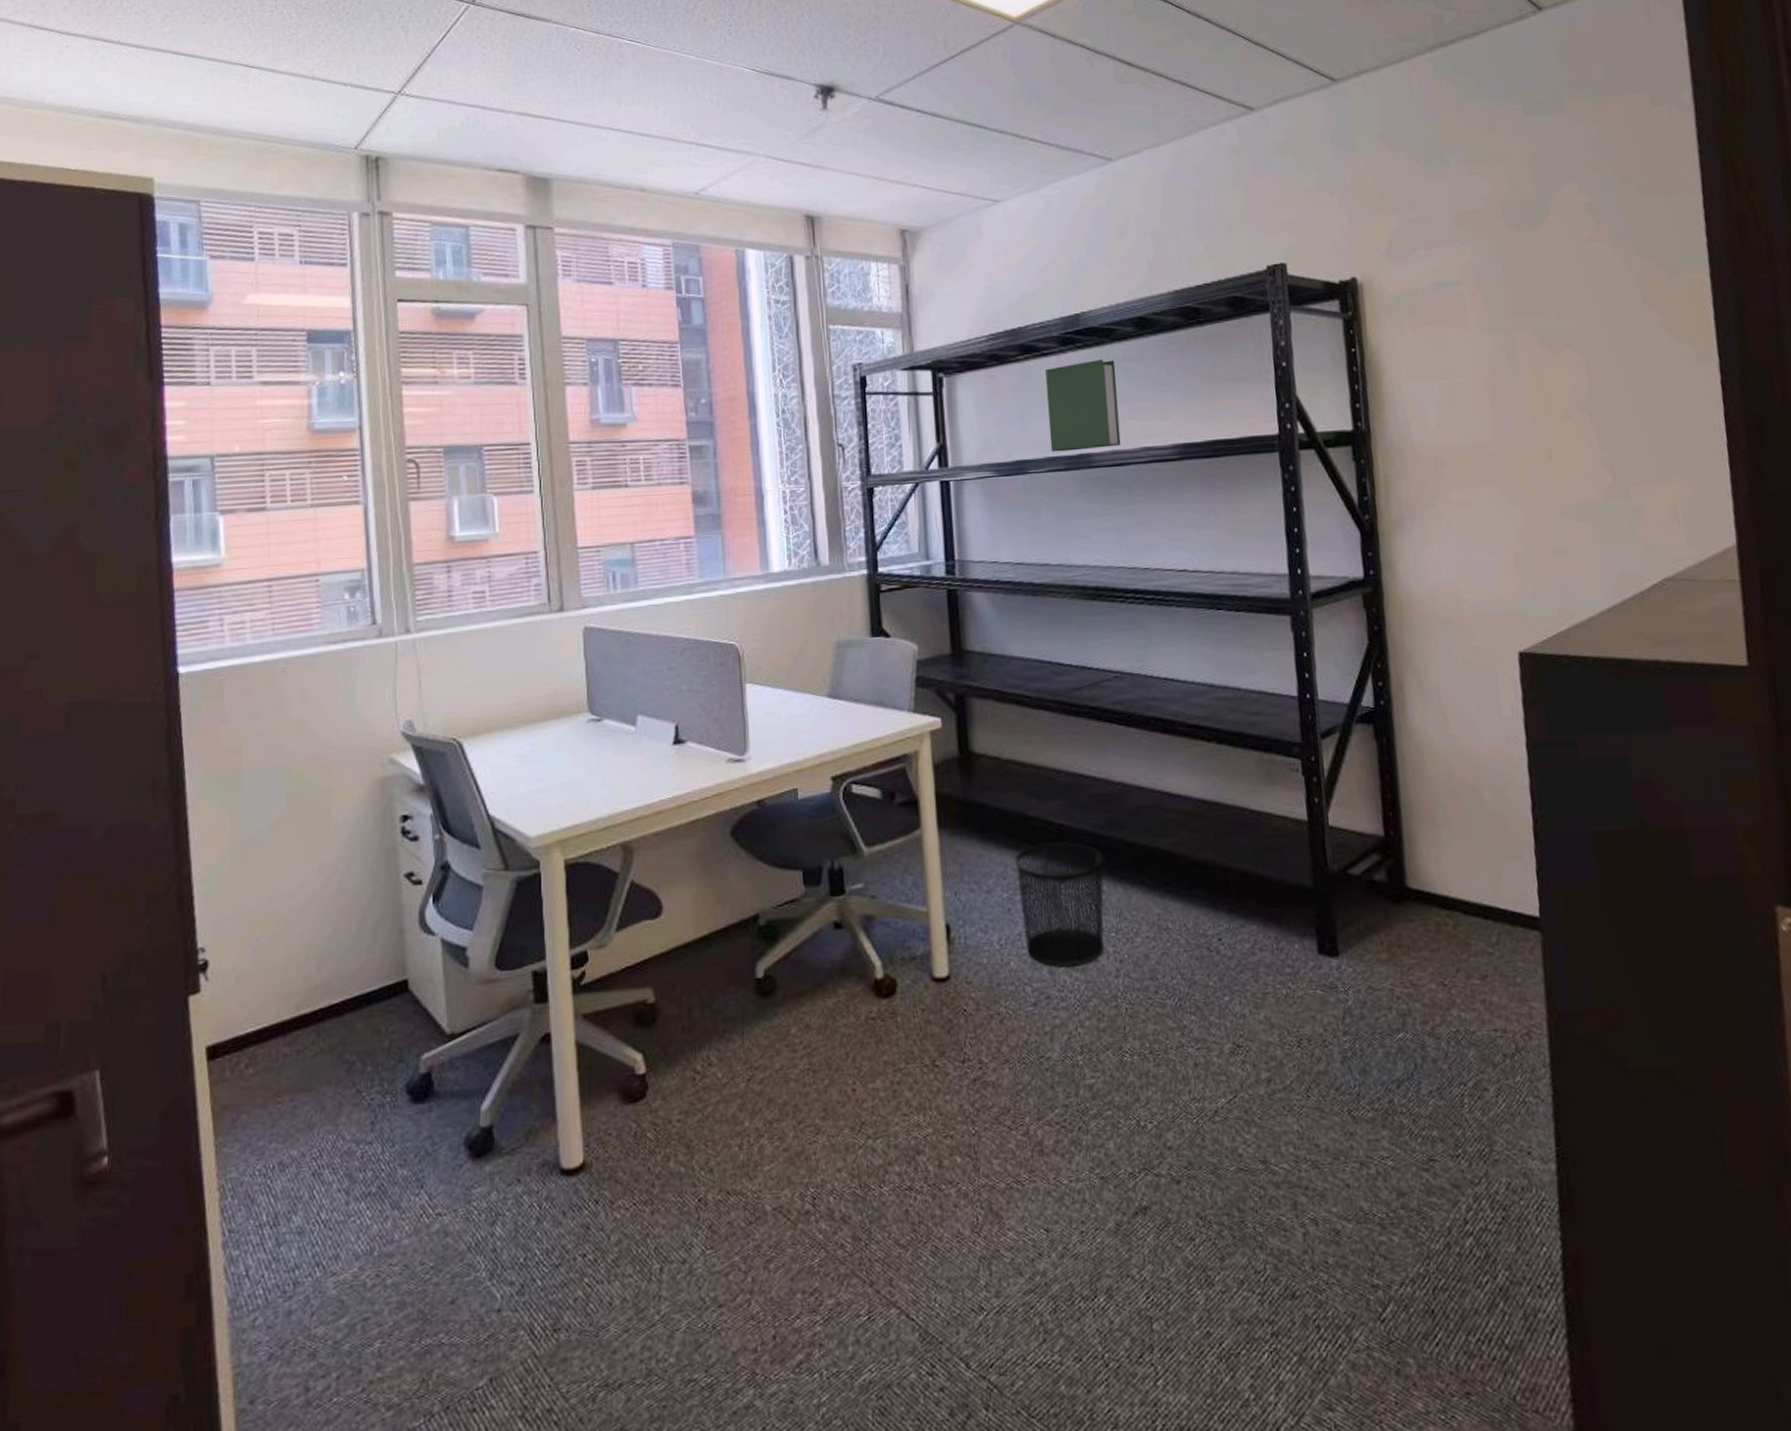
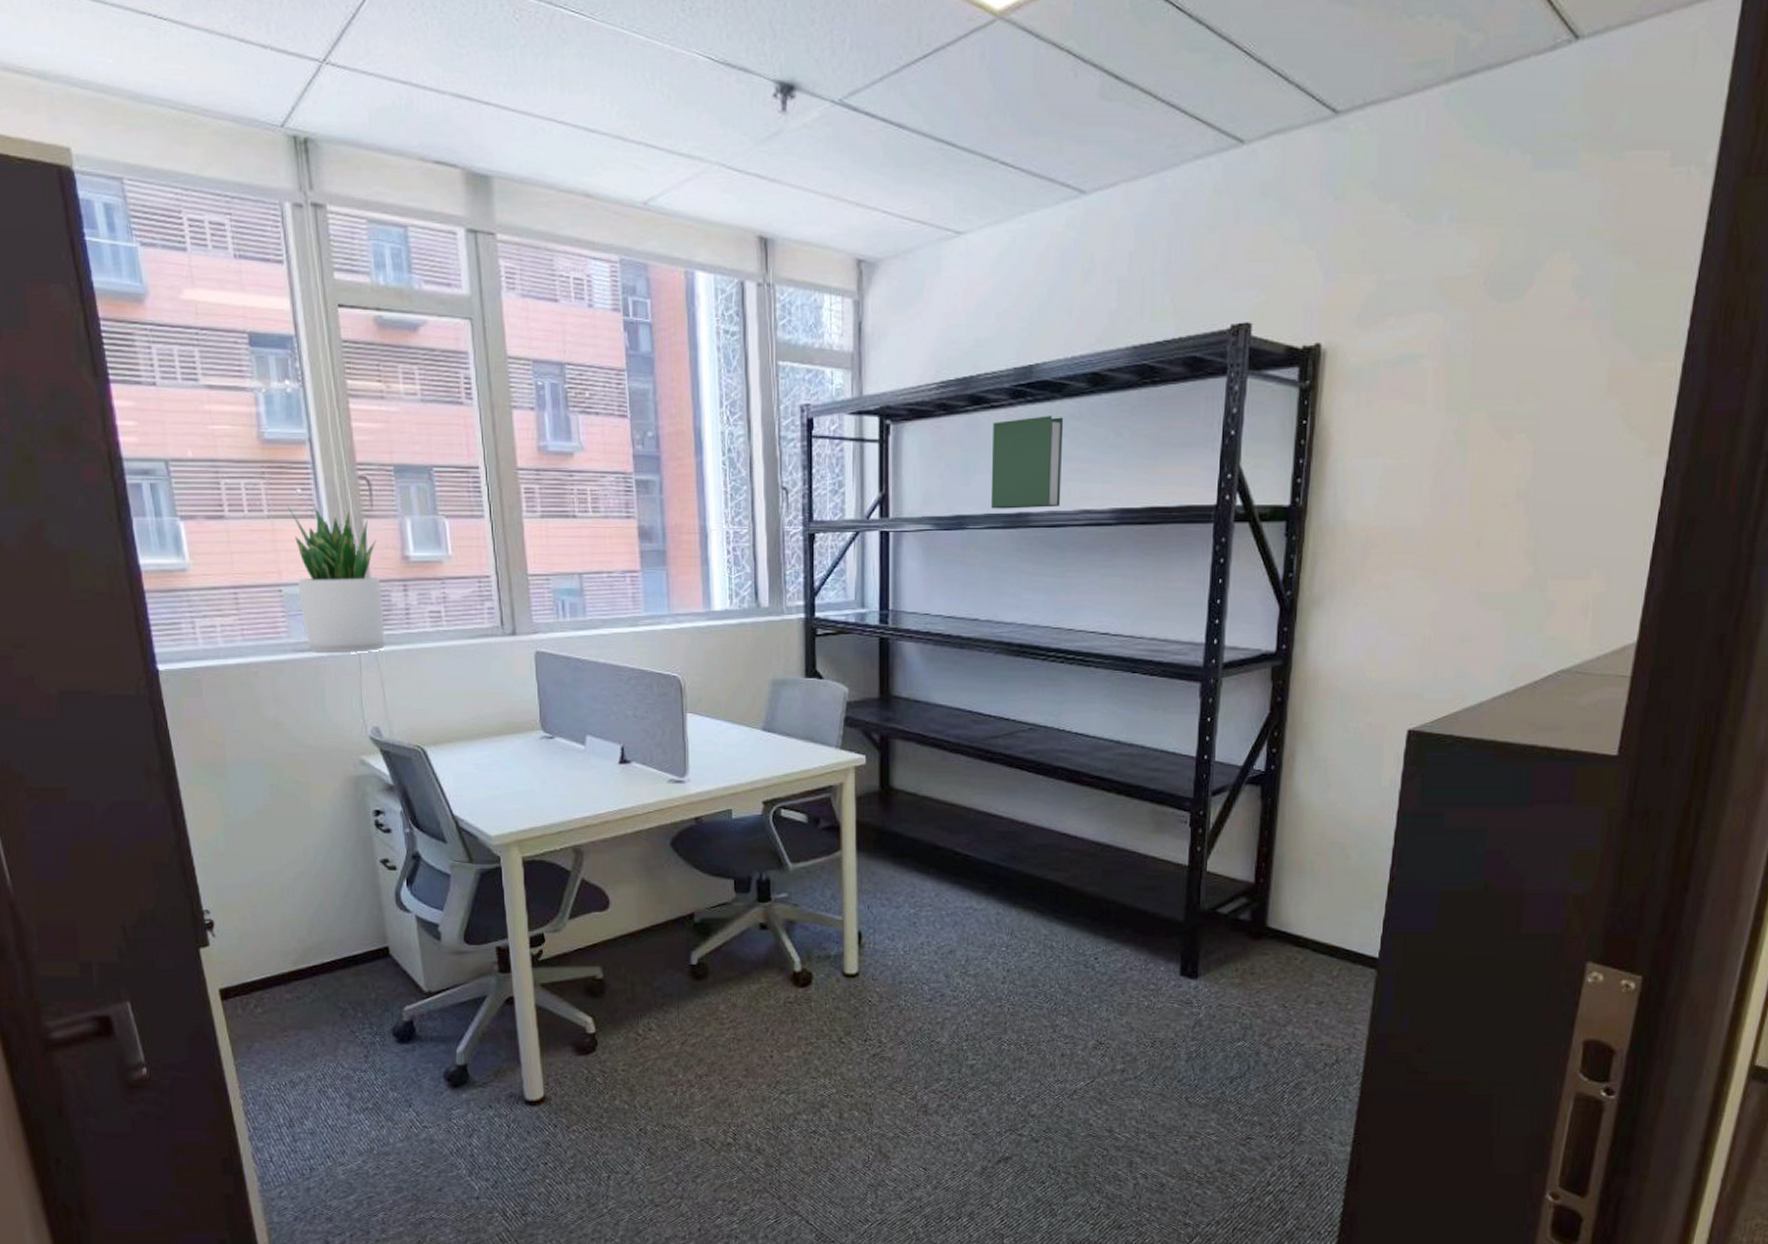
planter: none [331,489,425,645] -> present [286,503,385,654]
waste bin: present [1014,842,1105,967] -> none [923,870,1002,972]

